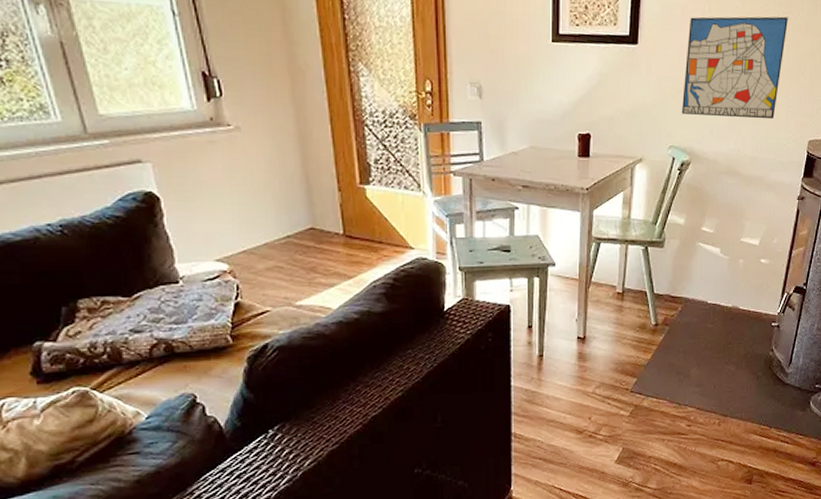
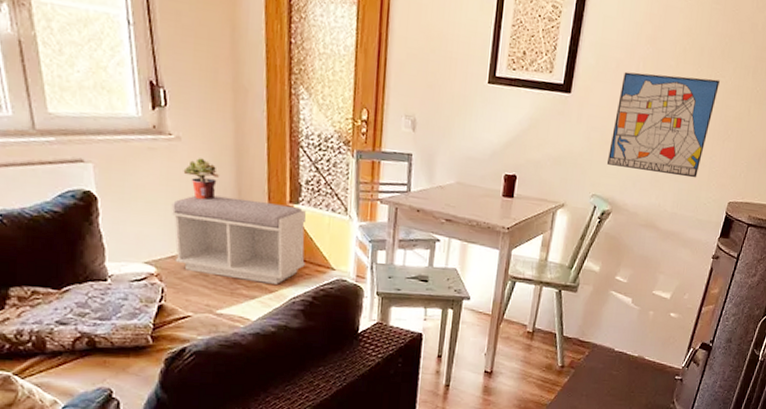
bench: none [237,184,382,269] -> present [171,195,307,284]
potted plant: none [246,147,284,190] -> present [183,158,219,201]

